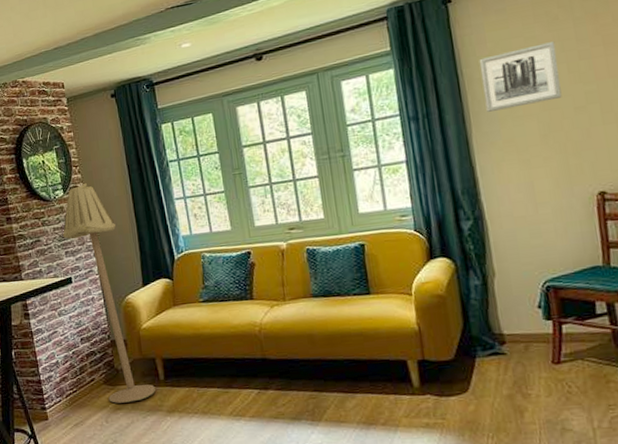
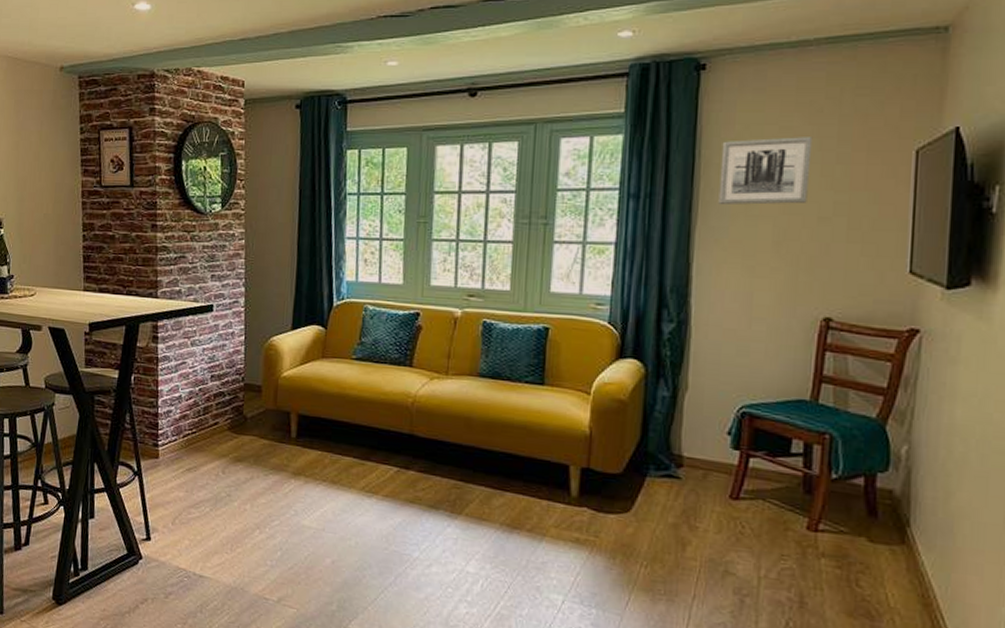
floor lamp: present [62,183,155,403] -> none [211,201,284,456]

